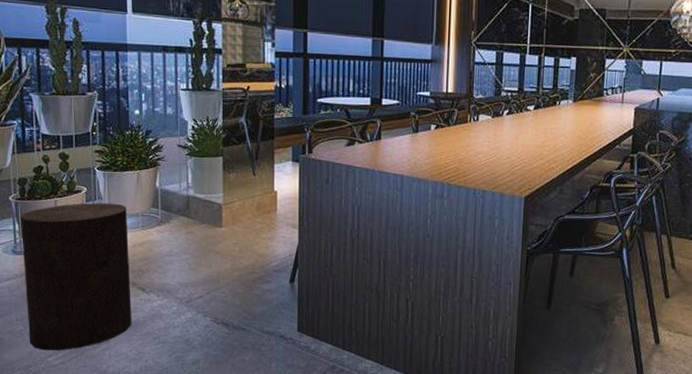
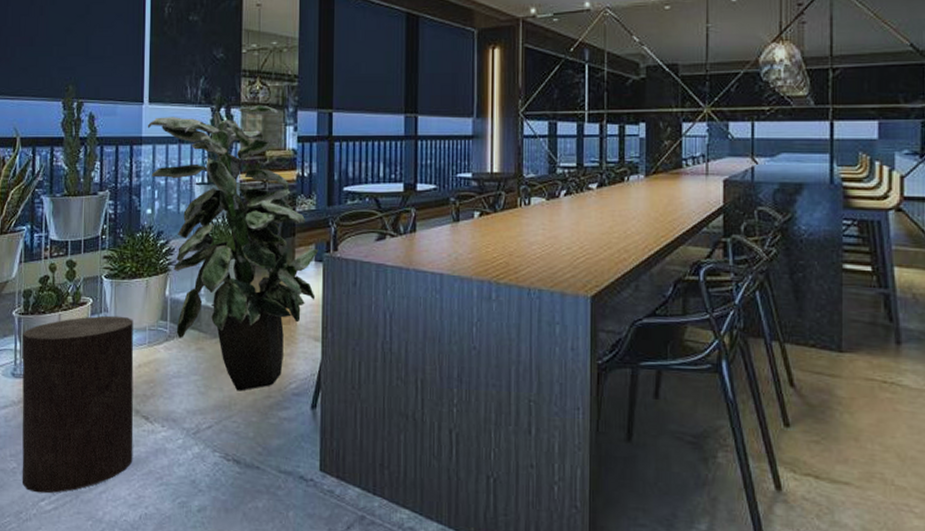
indoor plant: none [131,21,296,268] -> present [147,104,319,391]

